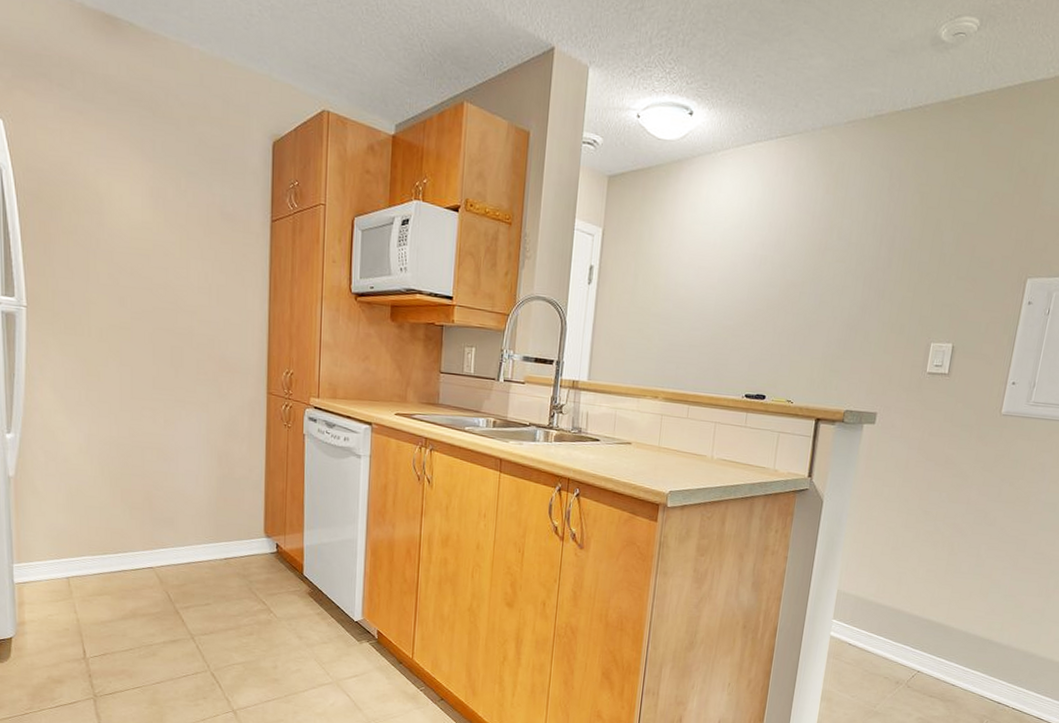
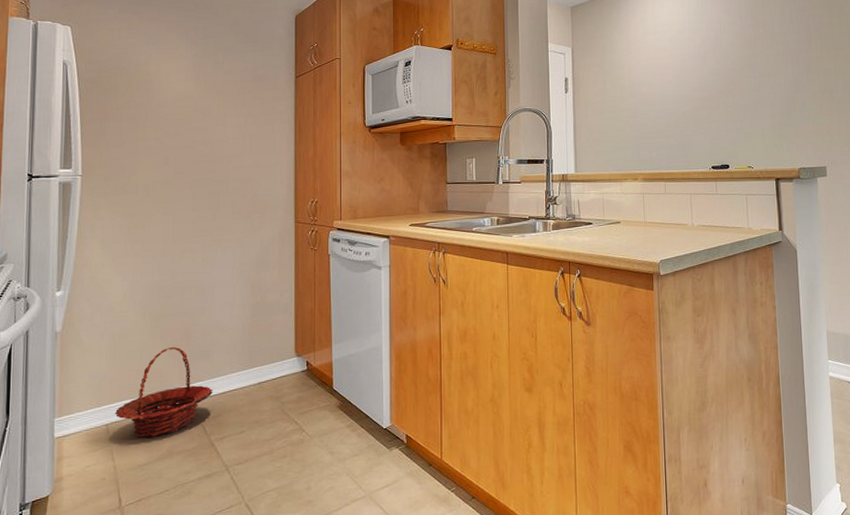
basket: none [75,508,178,597] -> present [114,346,213,438]

